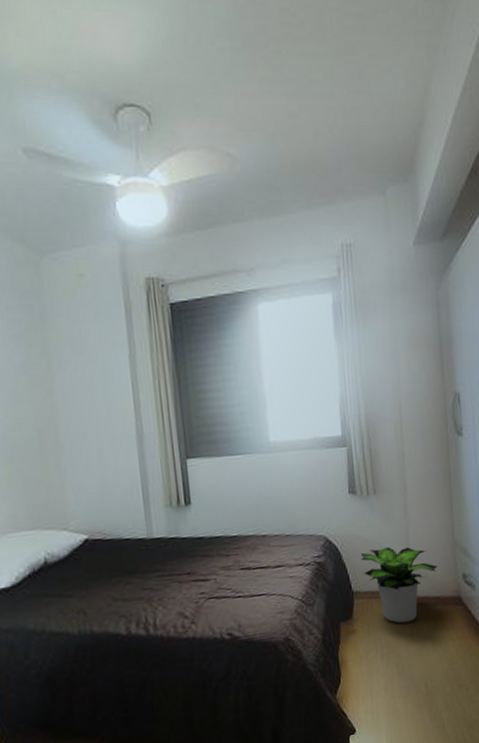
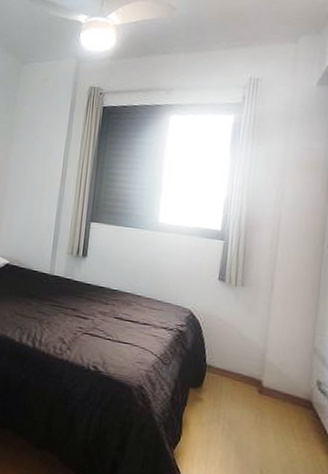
potted plant: present [360,547,438,624] -> none [219,333,293,409]

